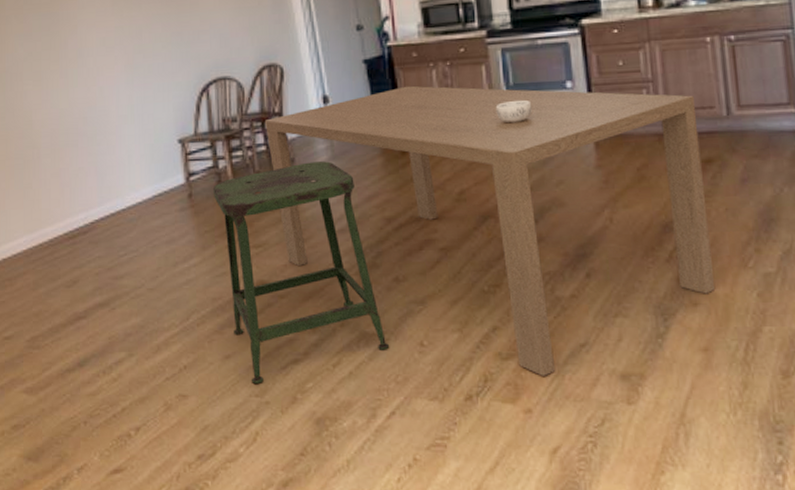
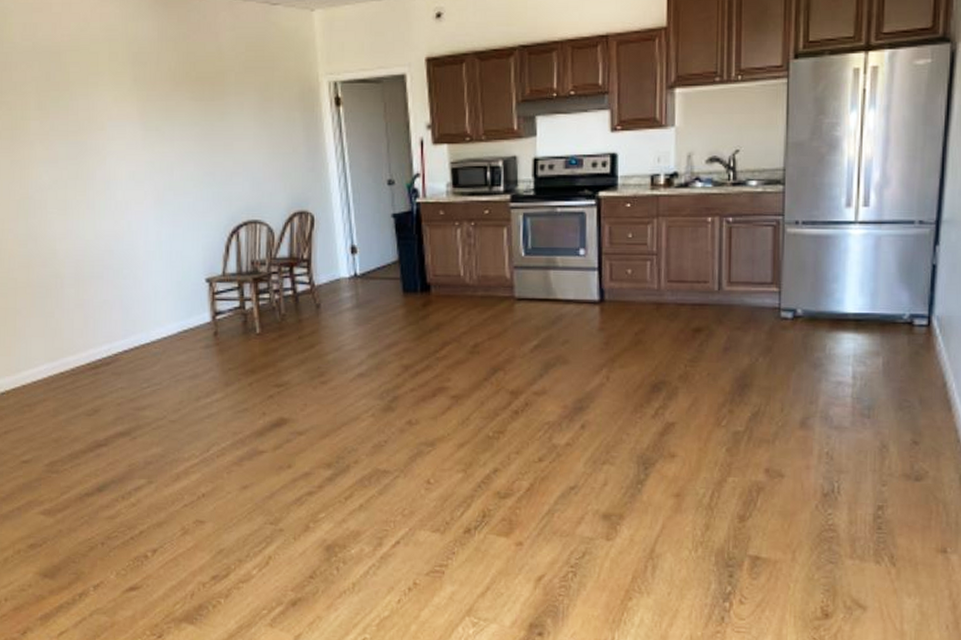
stool: present [212,161,390,383] -> none [238,309,399,512]
dining table: present [265,86,714,376] -> none [293,242,692,514]
decorative bowl: present [495,99,532,123] -> none [513,263,547,284]

